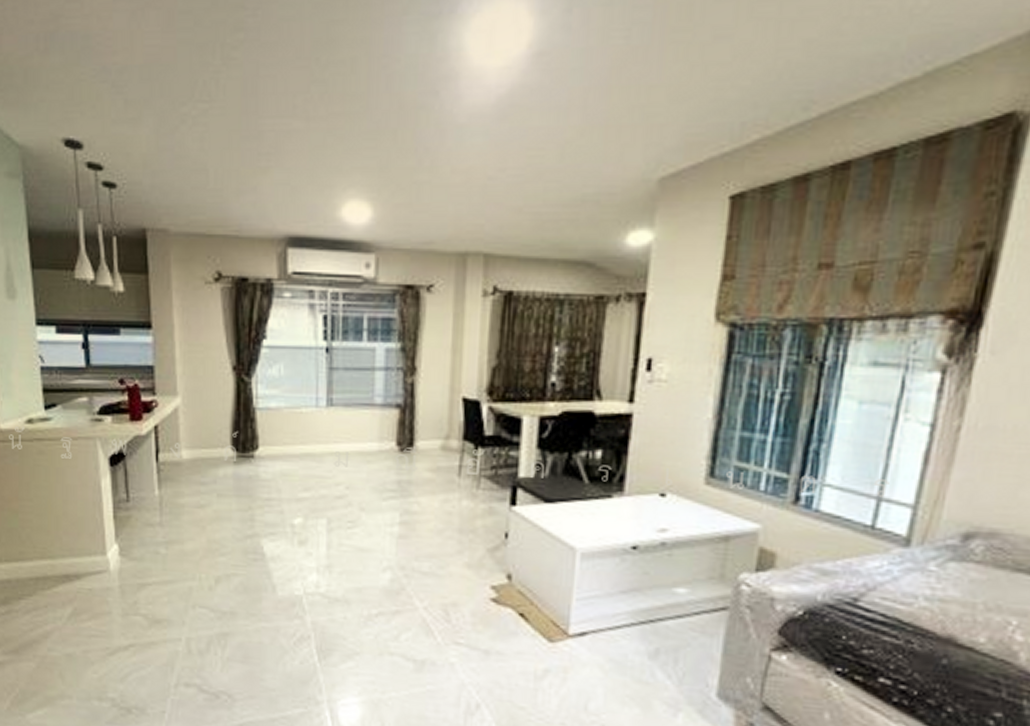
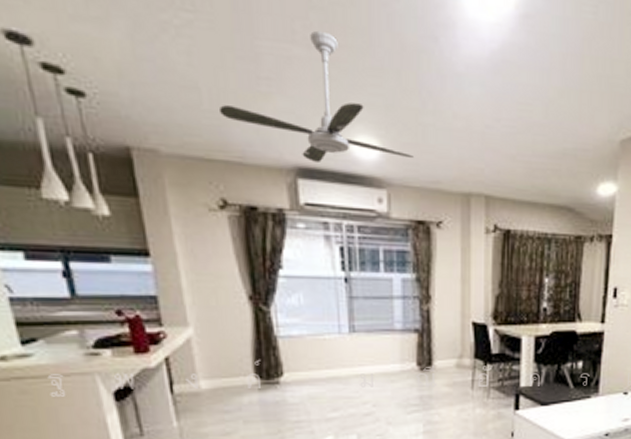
ceiling fan: none [222,102,406,230] -> present [218,30,414,162]

